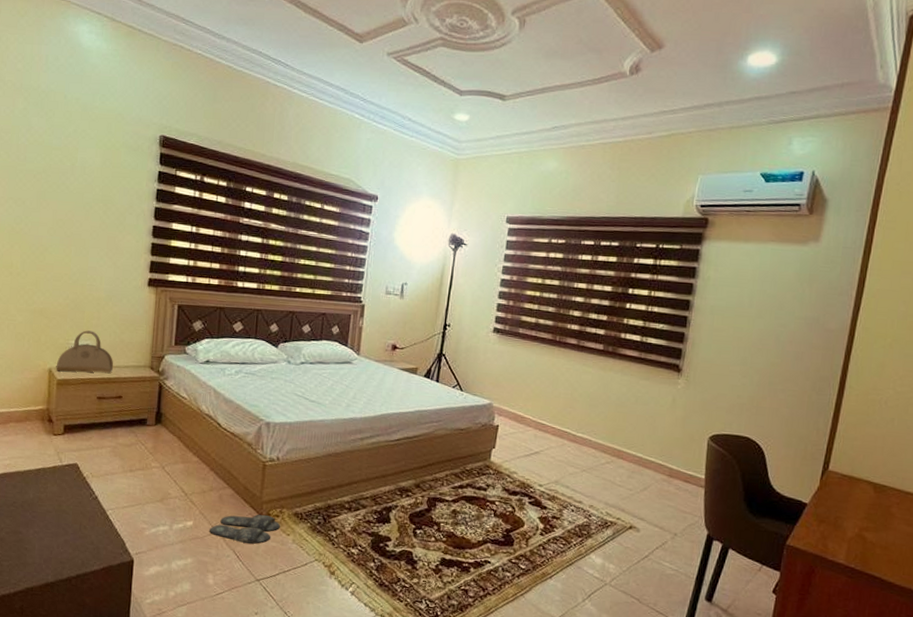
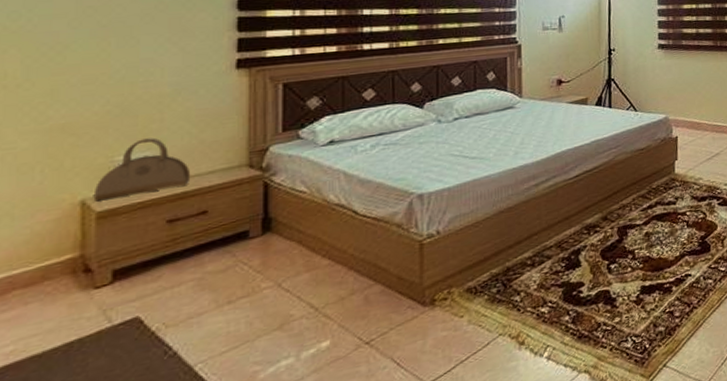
slippers: present [210,514,280,544] -> none [355,301,450,348]

